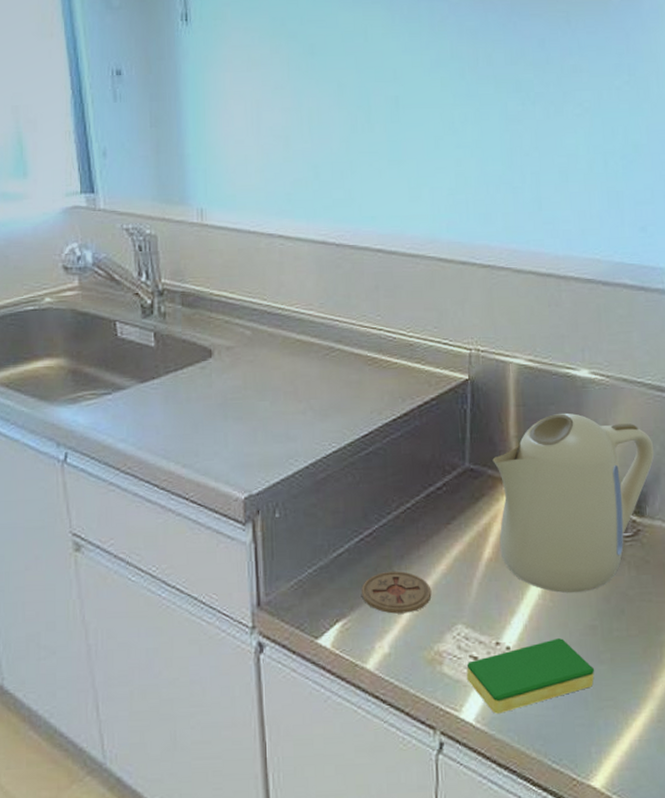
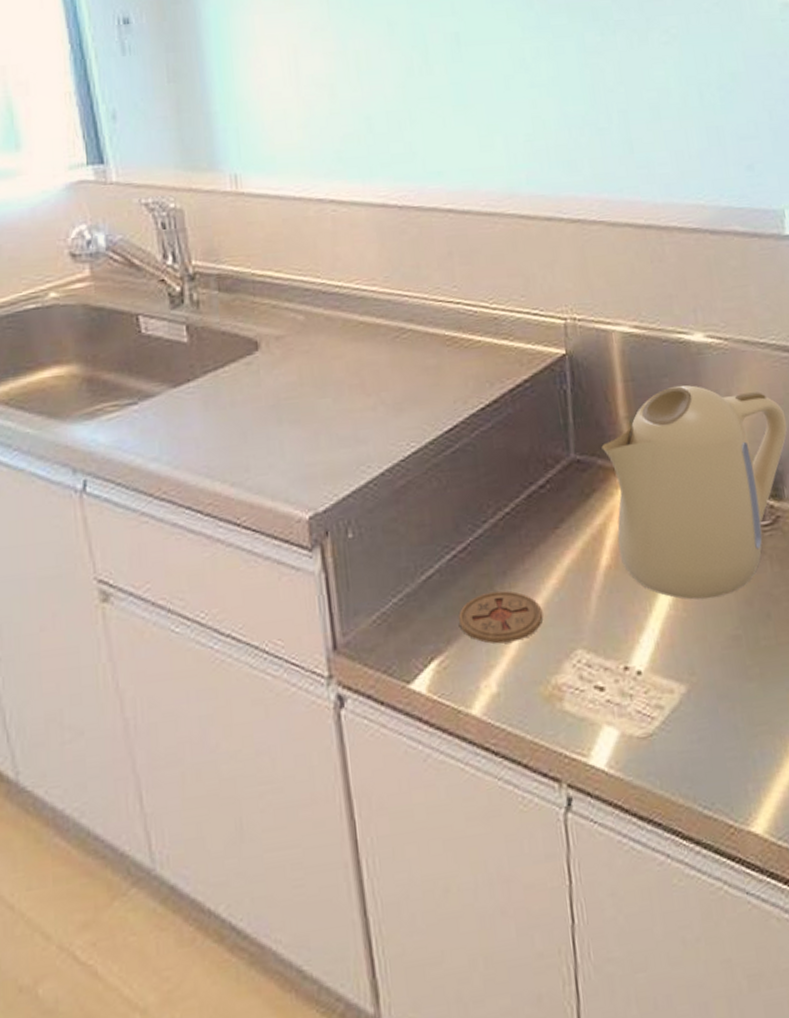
dish sponge: present [466,638,595,714] -> none [591,654,743,755]

